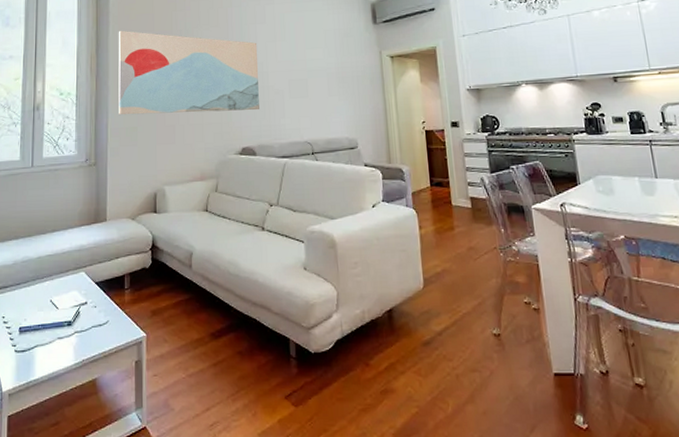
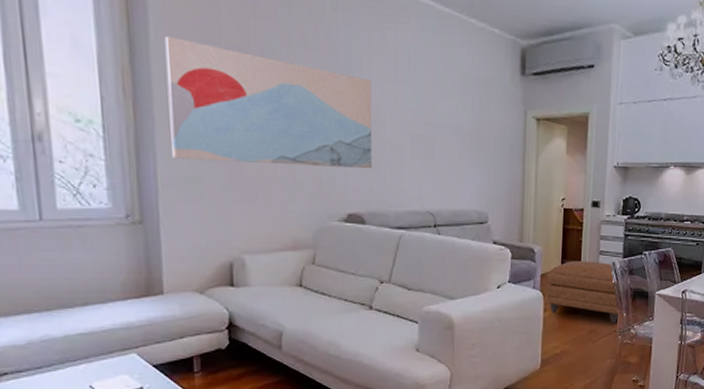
ottoman: none [418,178,498,241] -> present [545,261,621,324]

